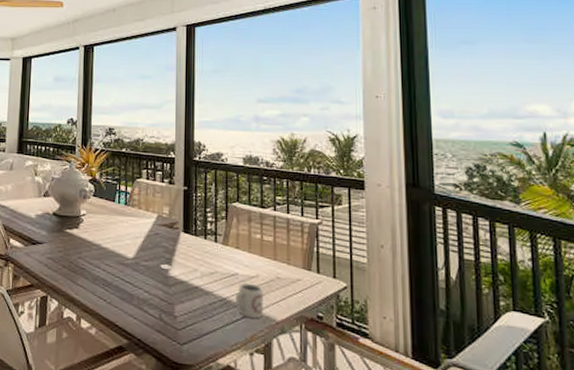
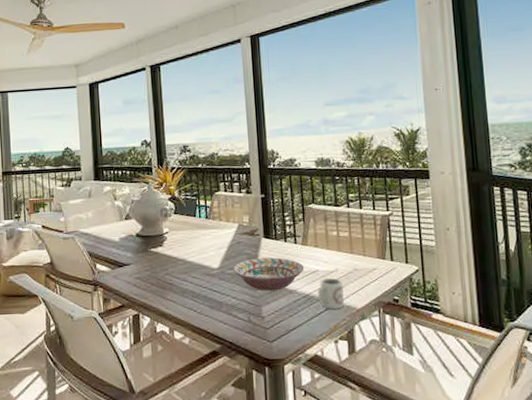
decorative bowl: none [148,252,223,290] -> present [233,257,304,291]

